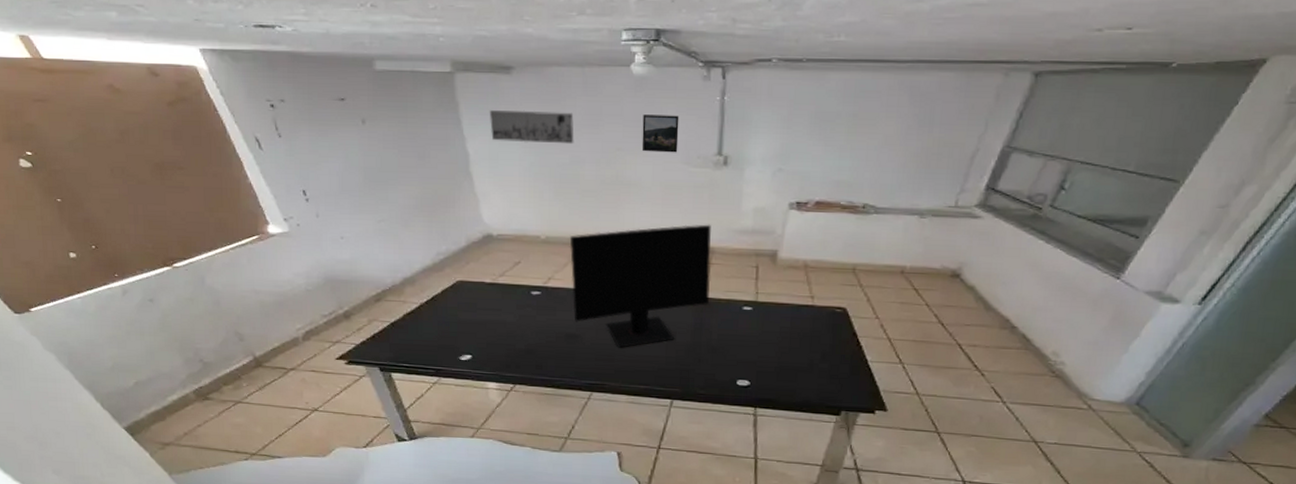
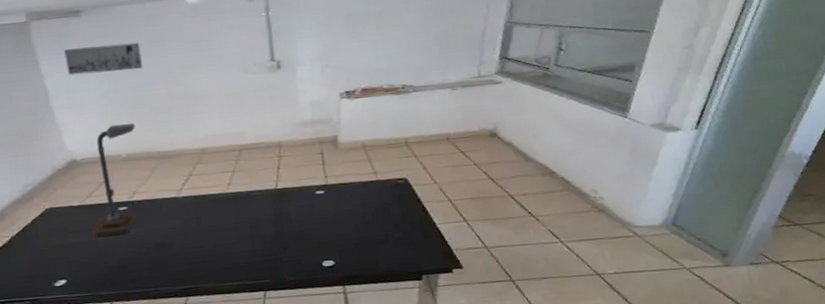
desk lamp: none [503,202,559,320] -> present [93,123,136,238]
computer monitor: present [569,224,712,348] -> none [148,121,284,249]
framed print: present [641,114,680,153] -> none [201,32,236,67]

